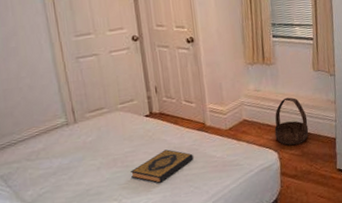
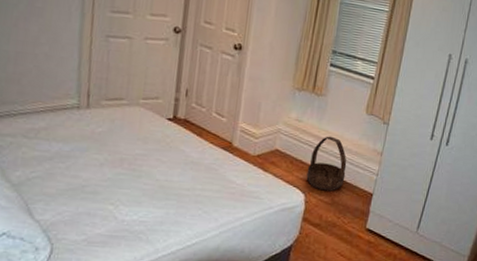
hardback book: present [130,149,194,184] -> none [135,161,211,198]

